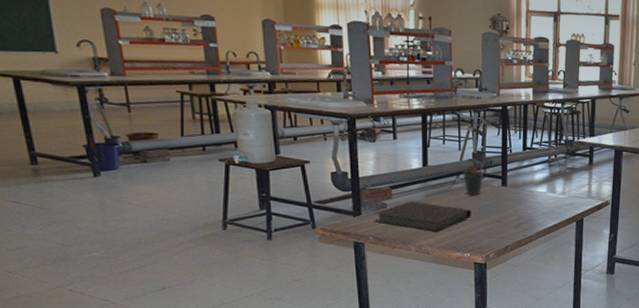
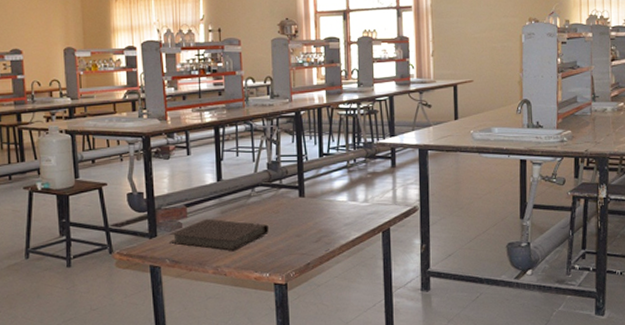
pen holder: present [462,163,483,195] -> none [258,173,279,209]

